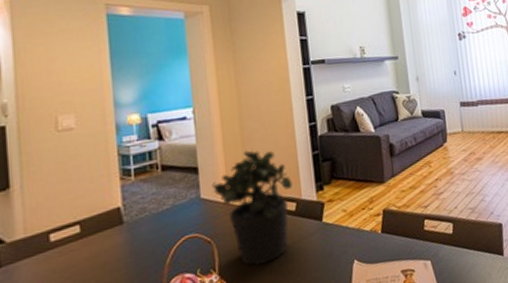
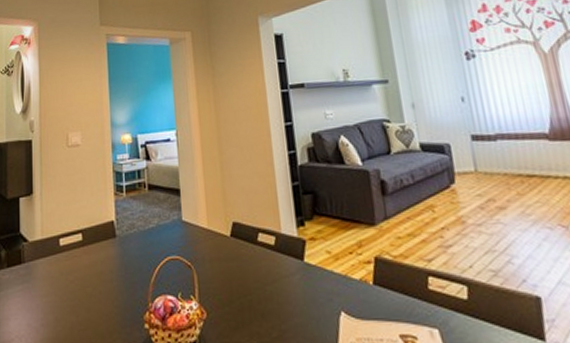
potted plant: present [212,150,293,266] -> none [192,176,272,299]

